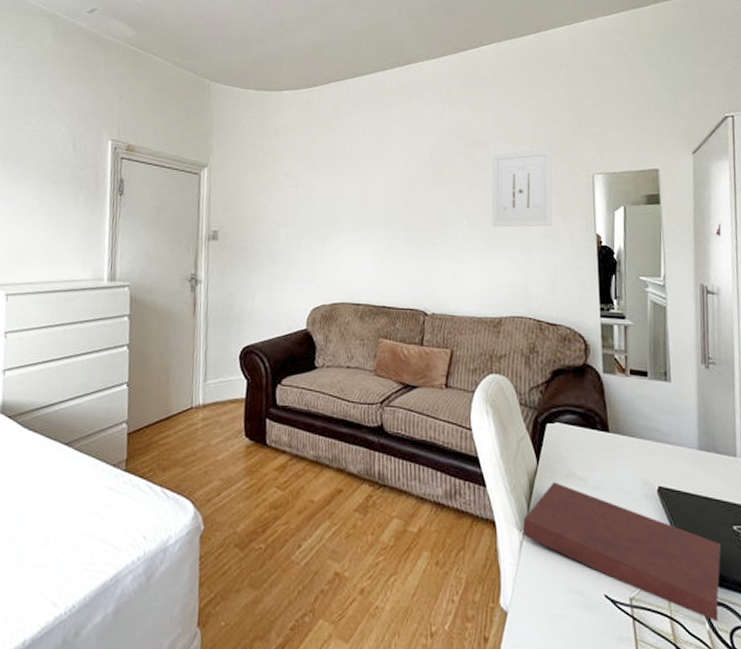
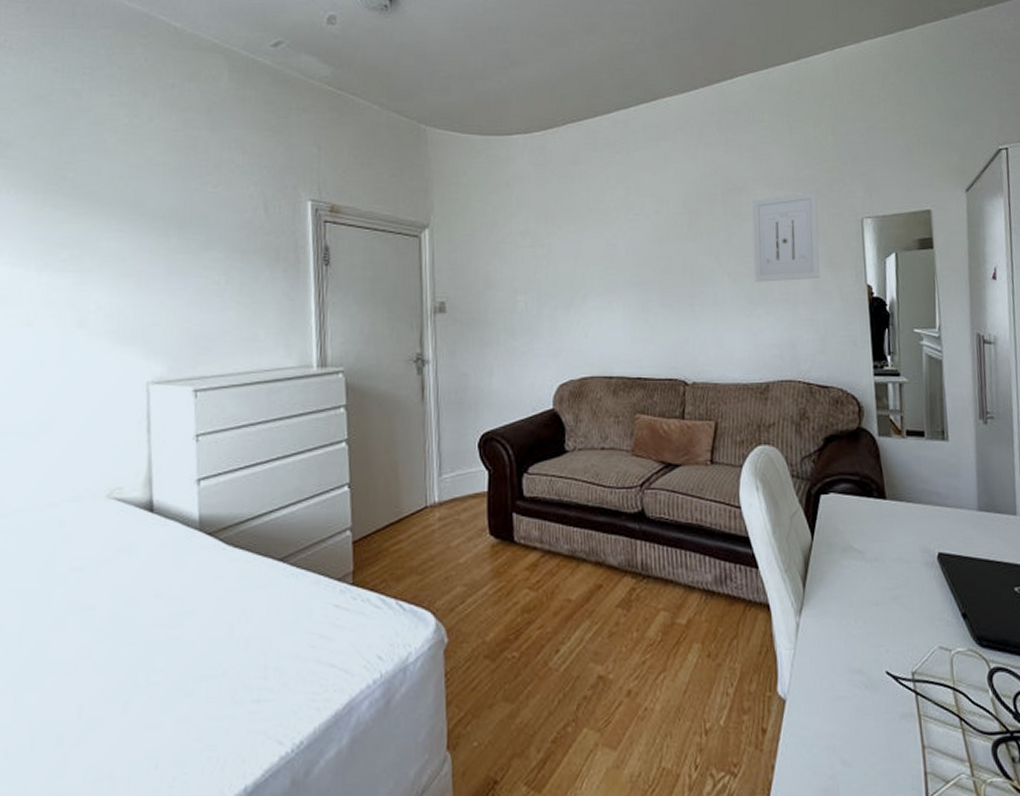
notebook: present [523,482,721,623] -> none [799,557,1003,689]

